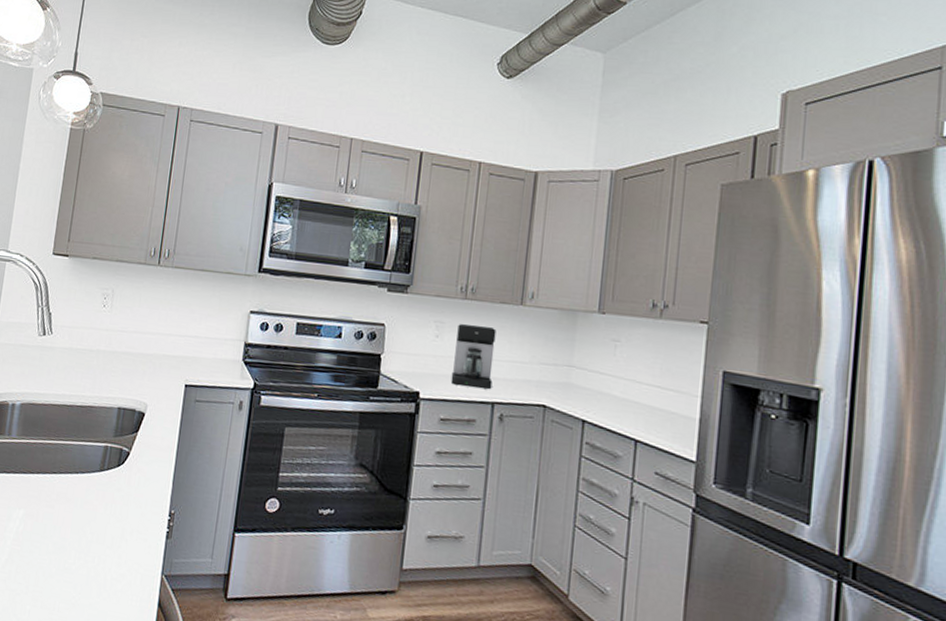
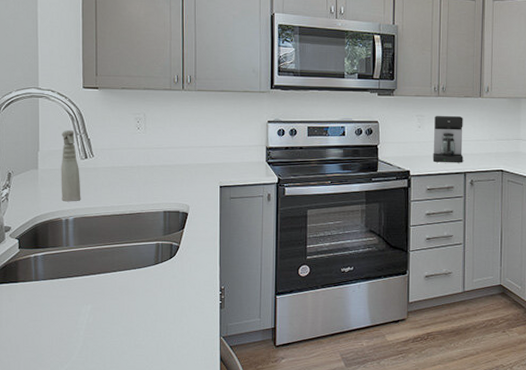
spray bottle: none [12,300,37,384] -> present [61,130,81,202]

